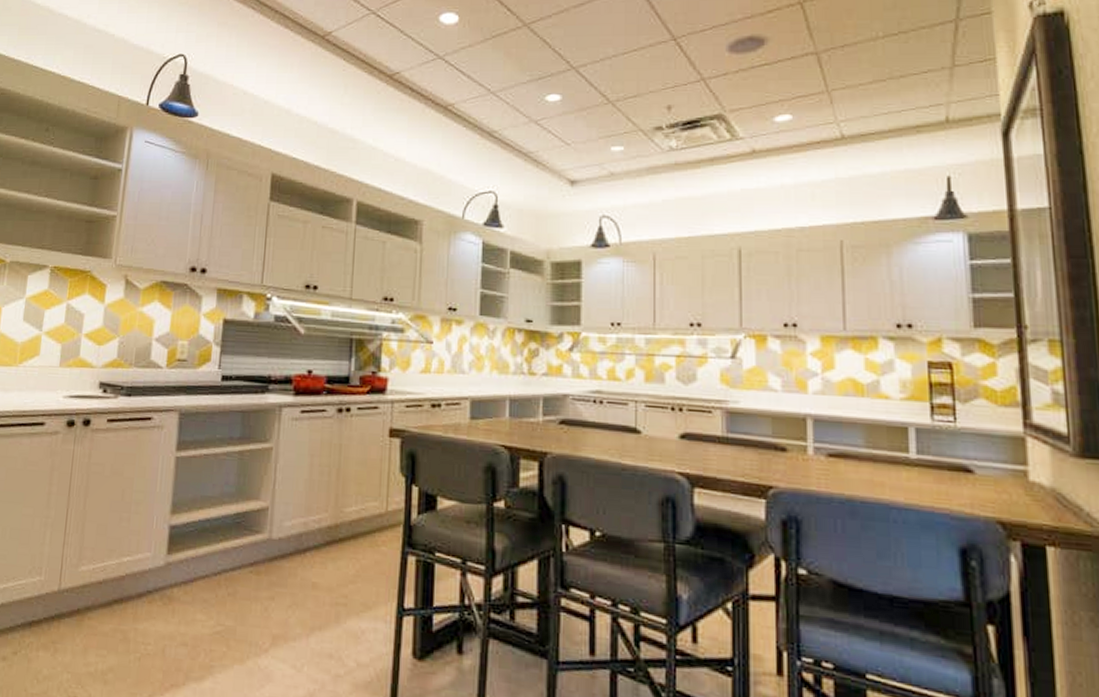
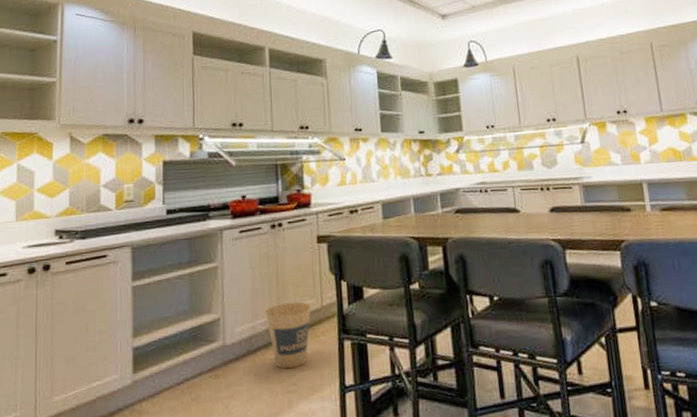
trash can: none [320,500,374,578] -> present [266,302,311,369]

